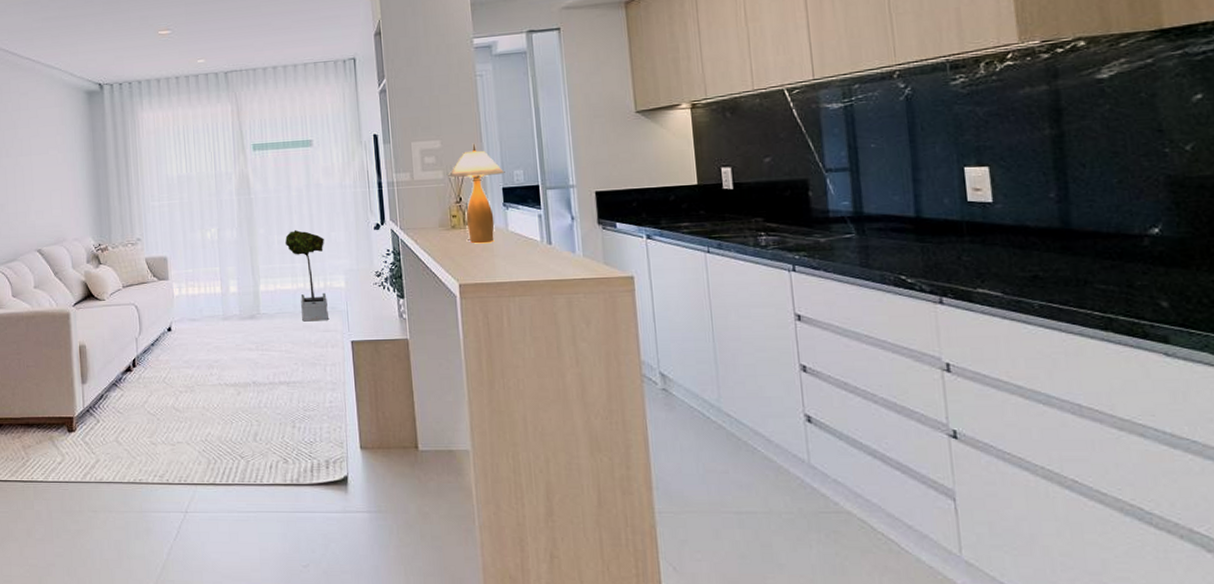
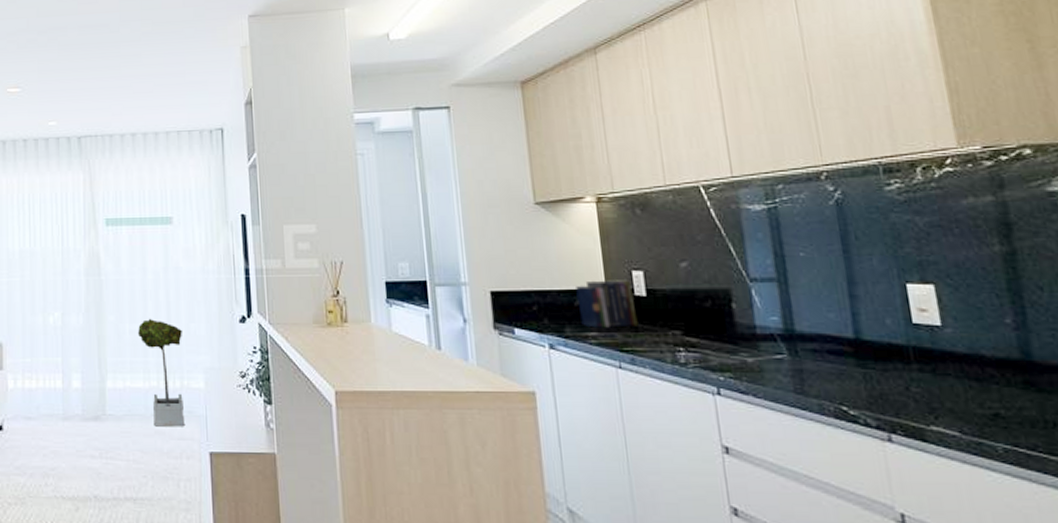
table lamp: present [448,143,505,243] -> none [324,229,389,344]
books: none [671,176,725,219] -> present [576,280,638,328]

